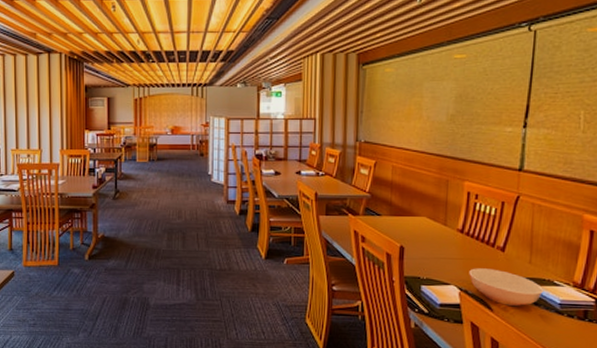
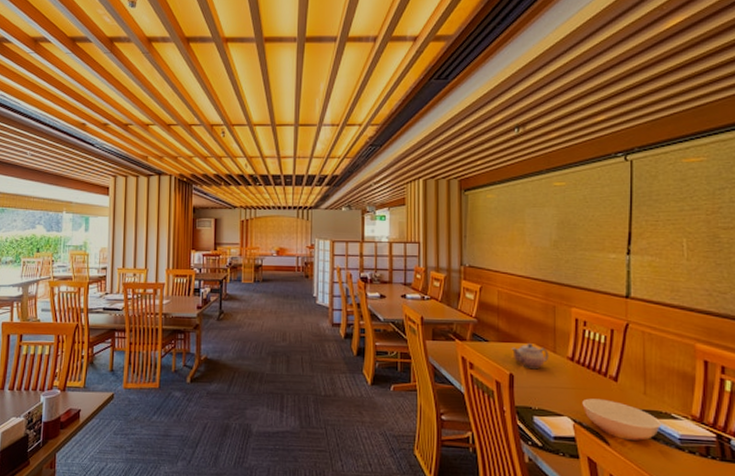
teapot: none [403,217,440,242] -> present [511,343,549,370]

